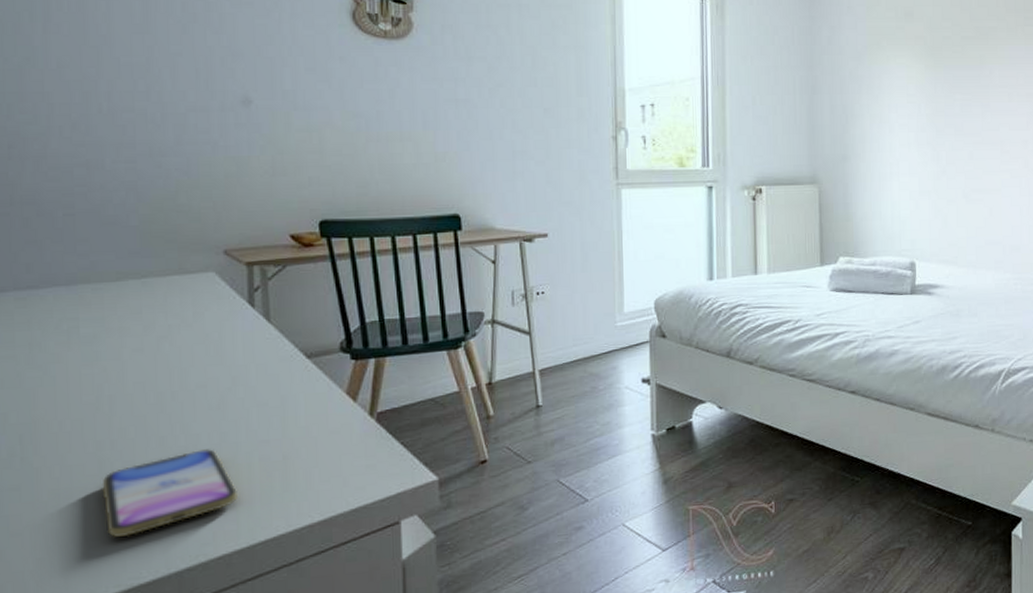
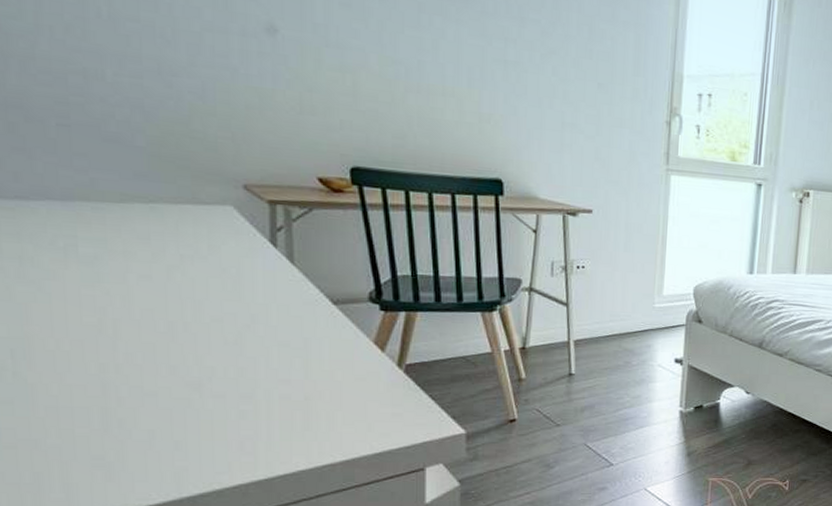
smartphone: present [102,449,239,537] -> none [106,382,257,459]

